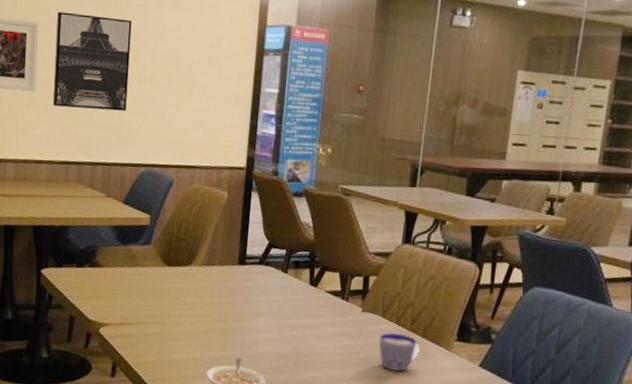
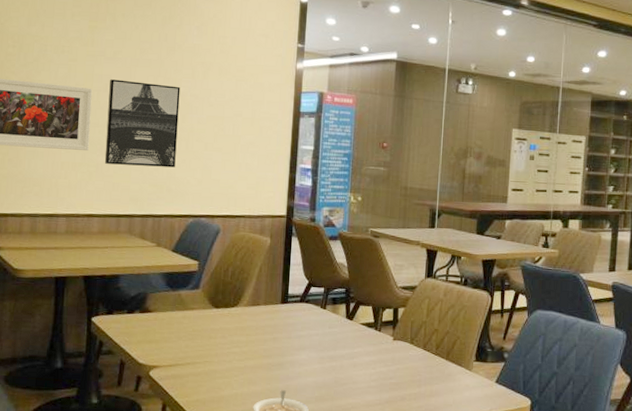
cup: present [379,332,419,372] -> none [409,357,444,393]

